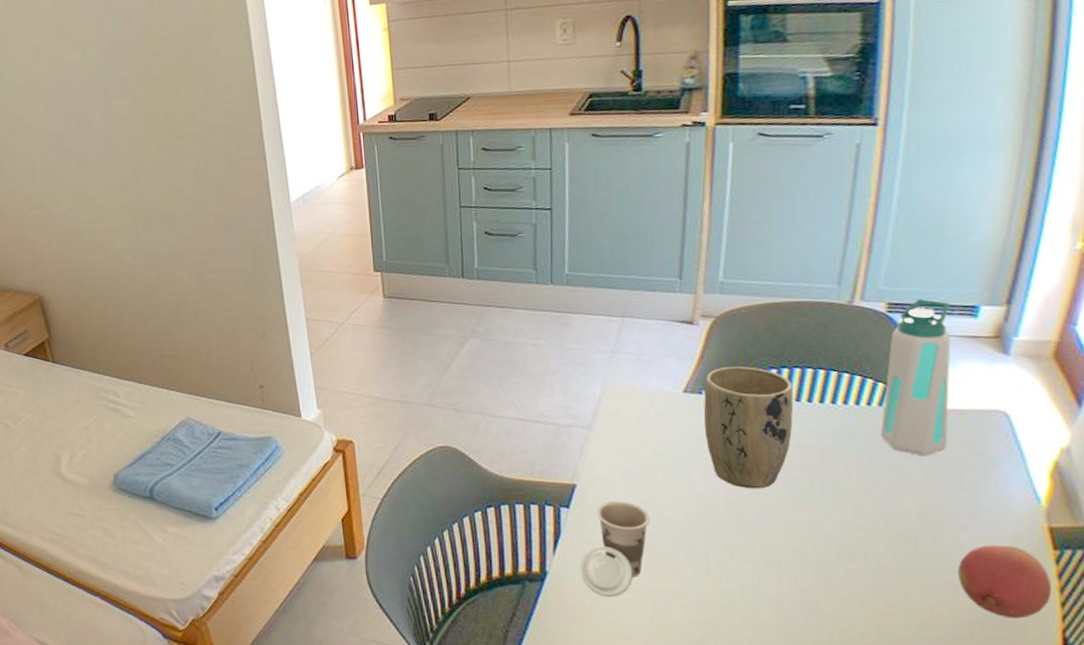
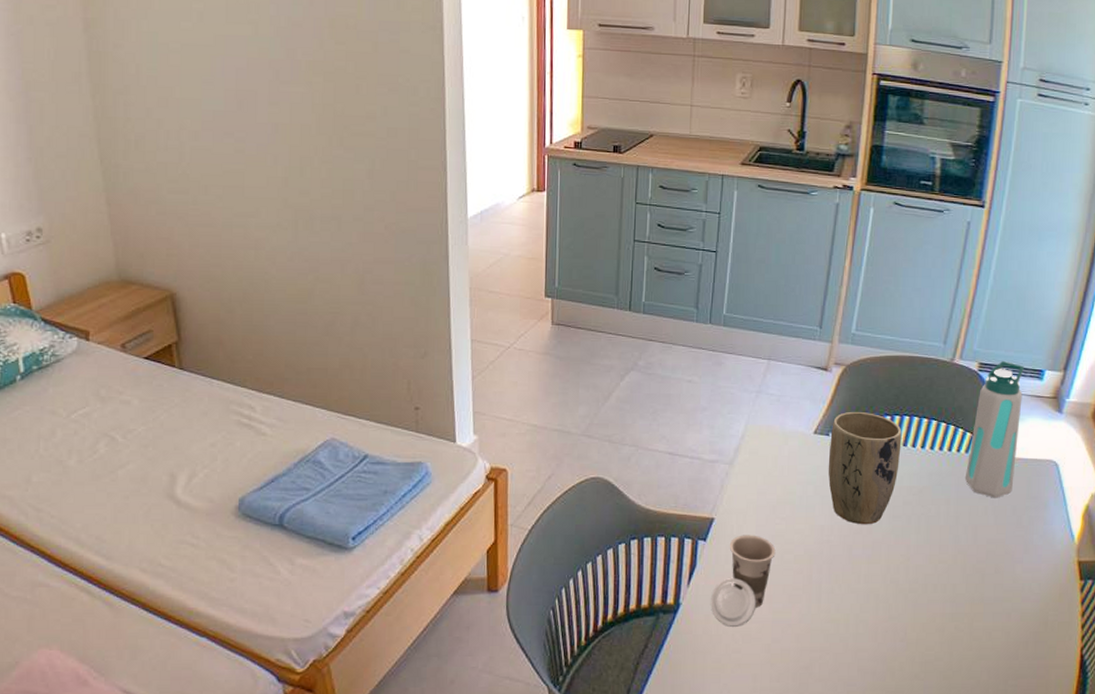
fruit: present [958,545,1052,619] -> none [1012,576,1077,640]

